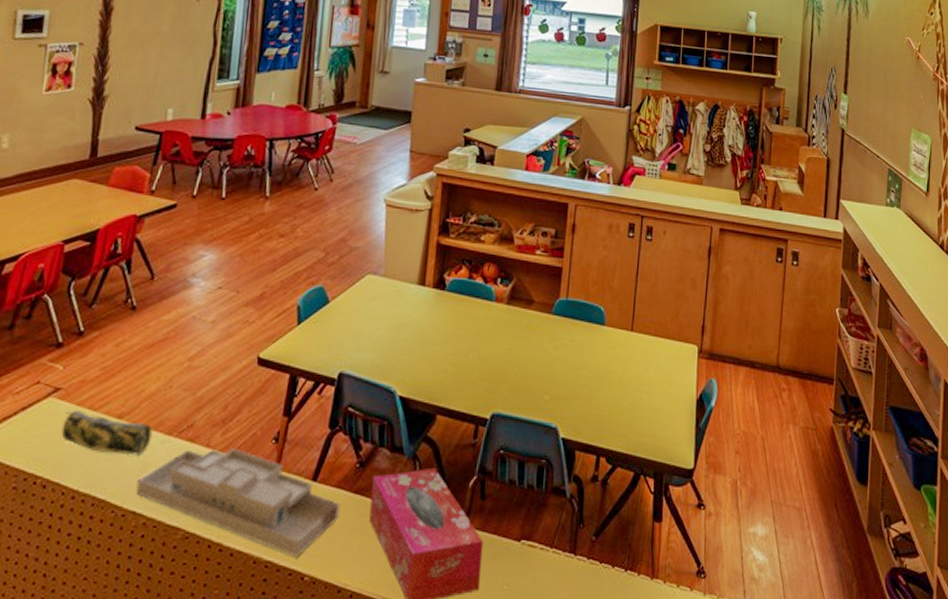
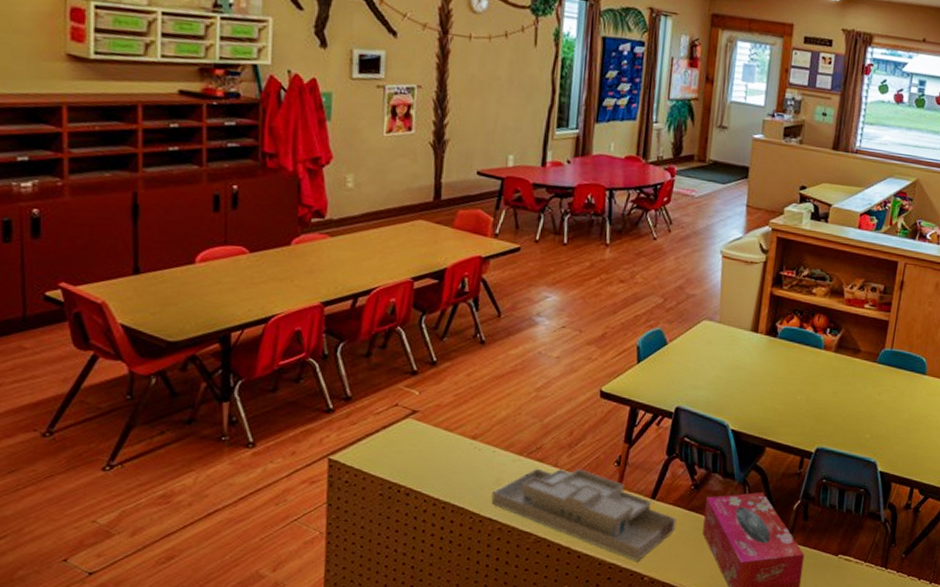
pencil case: present [61,409,153,456] -> none [420,430,505,472]

